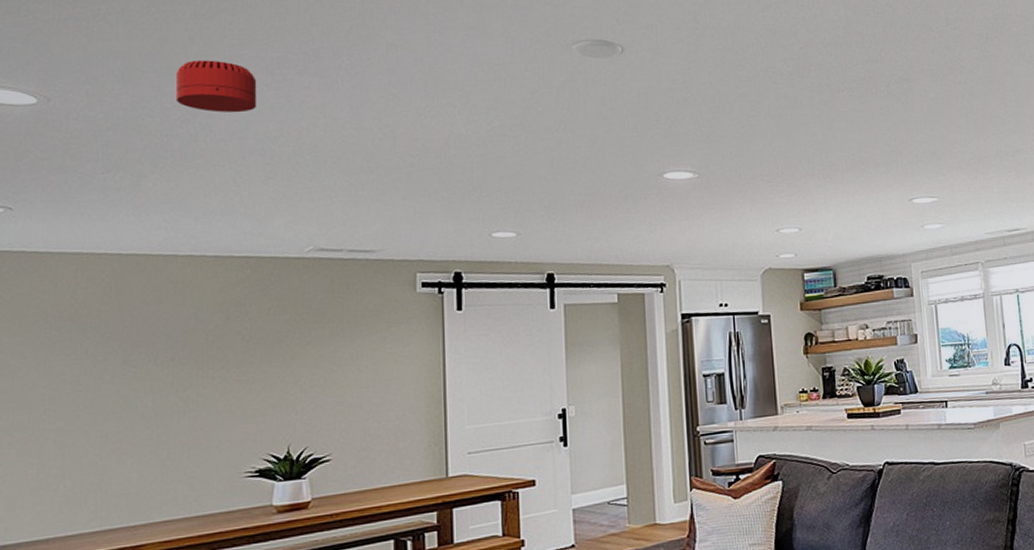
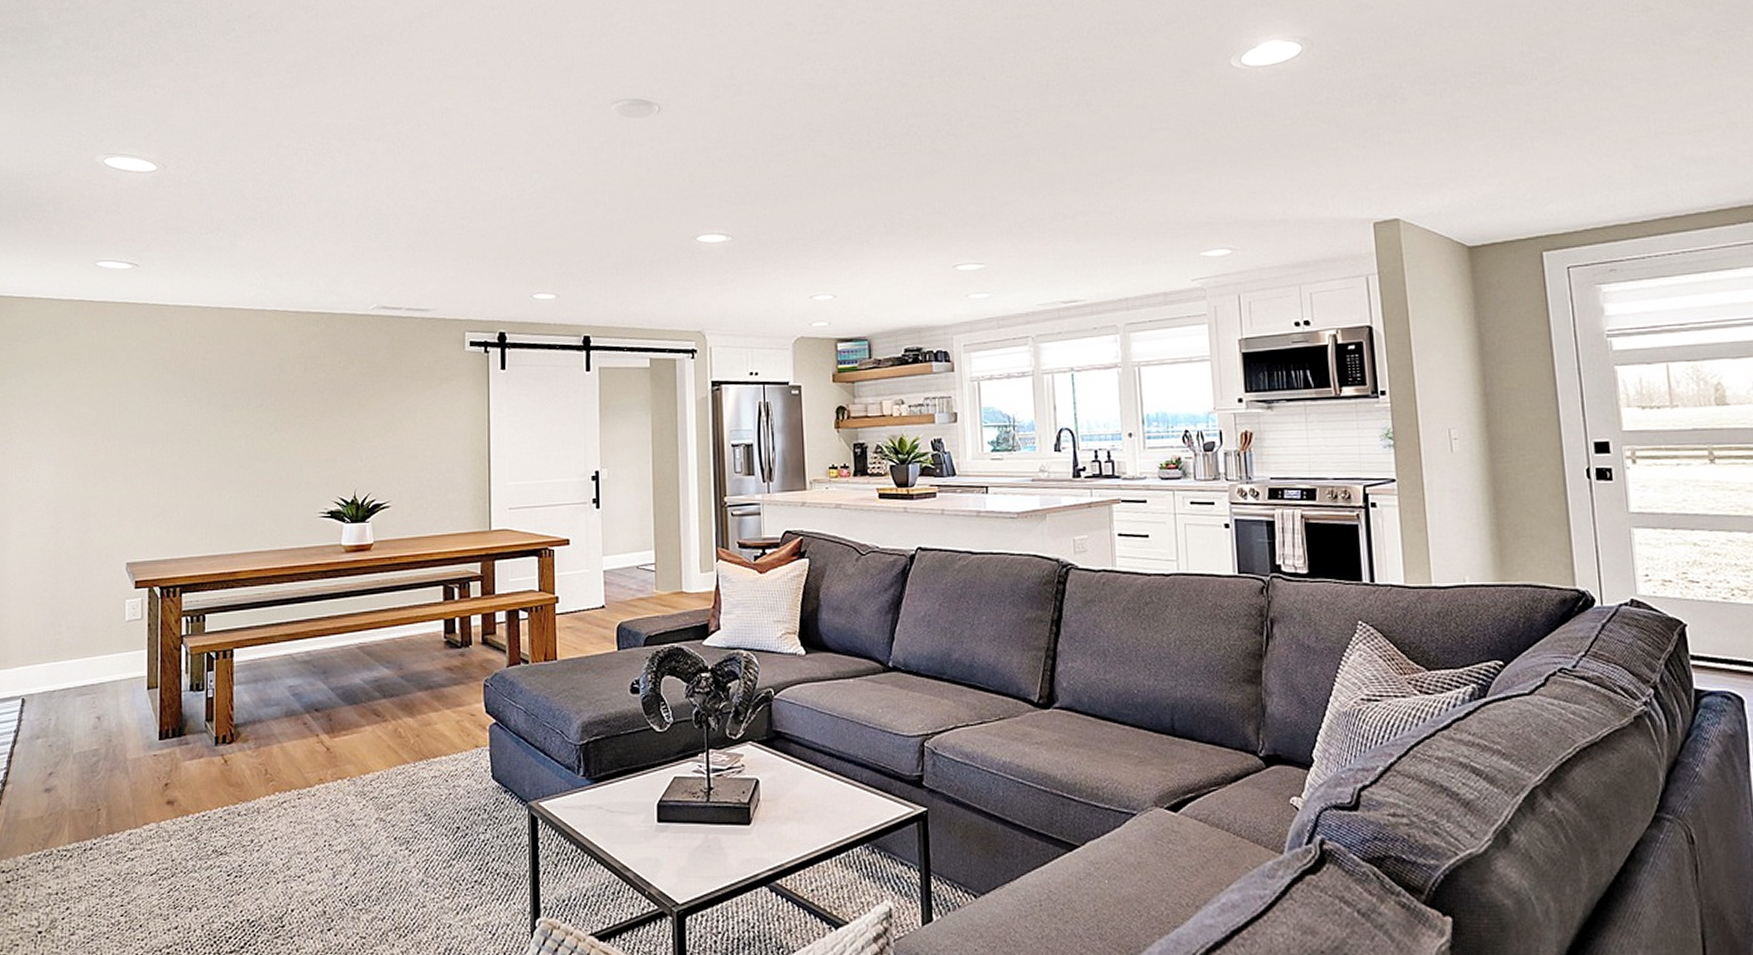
smoke detector: present [175,60,257,113] -> none [264,127,331,178]

